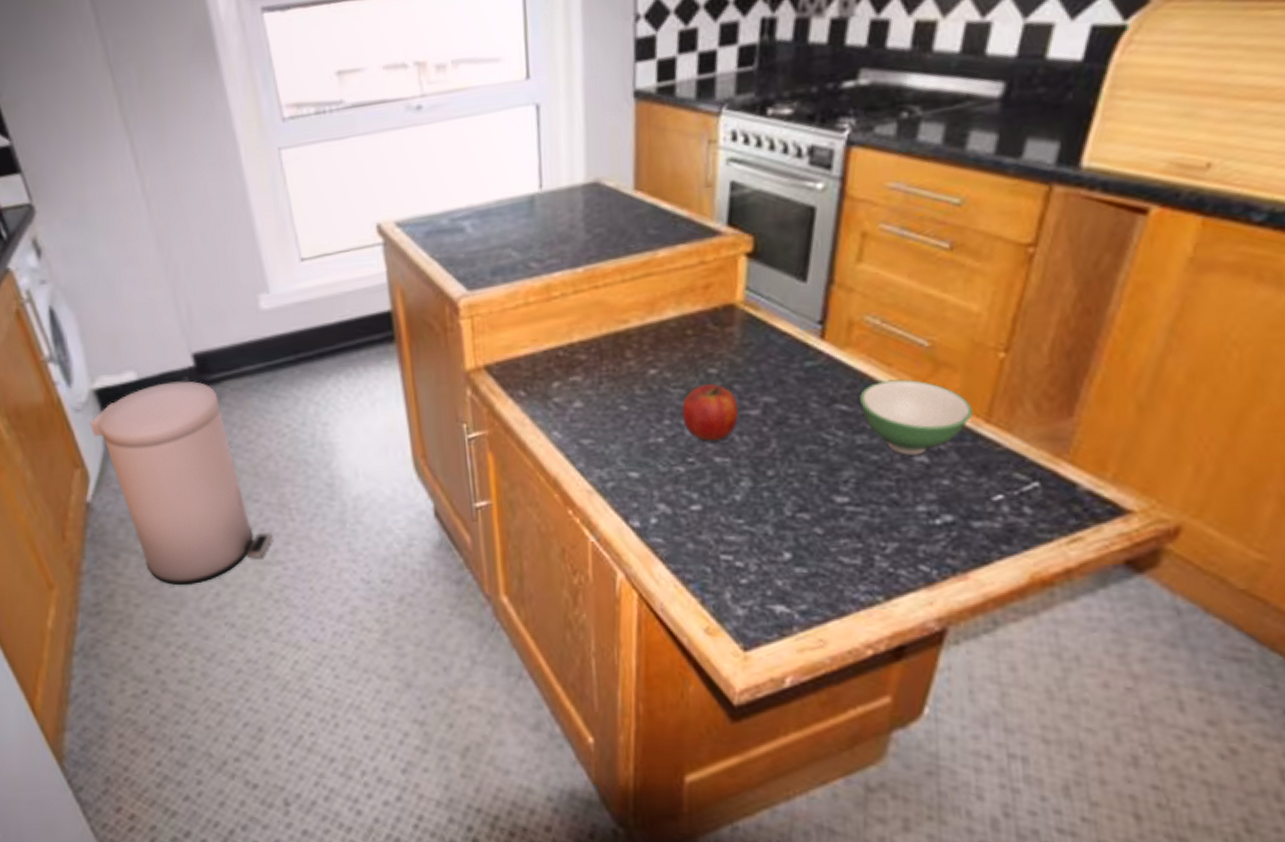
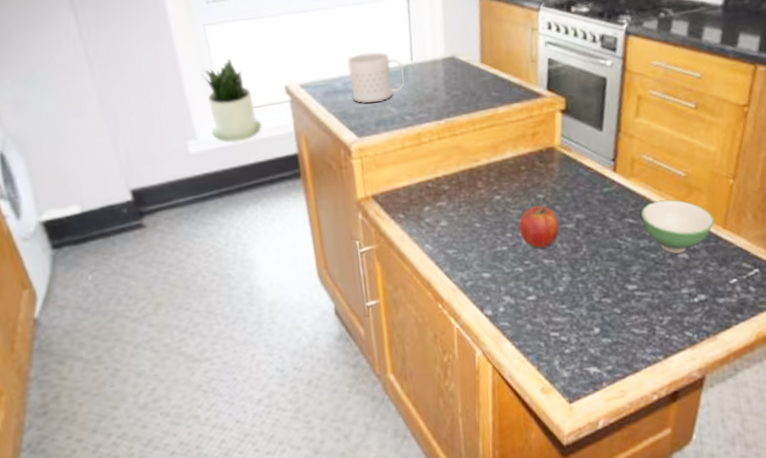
pedal bin: present [89,381,273,586] -> none [37,212,201,384]
planter: none [275,191,348,297] -> present [201,59,262,143]
mug: none [456,178,532,247] -> present [347,52,406,104]

